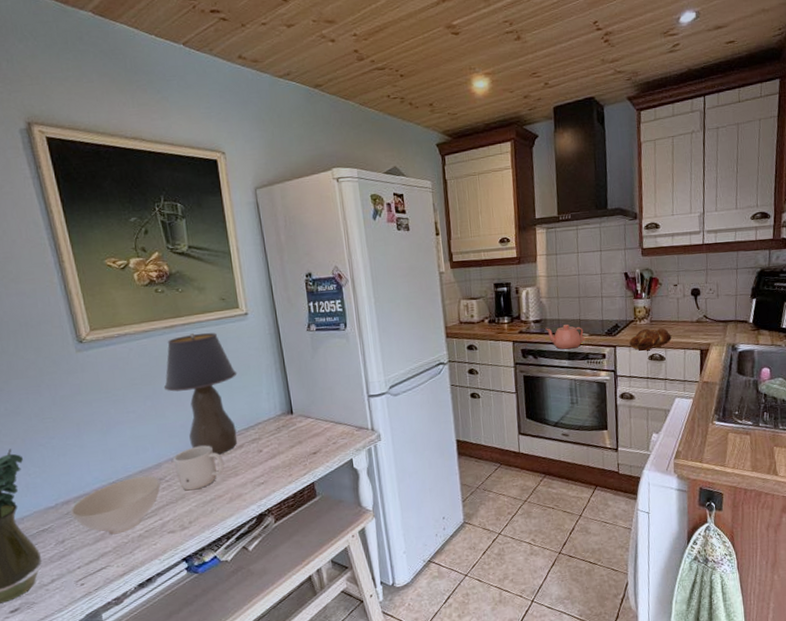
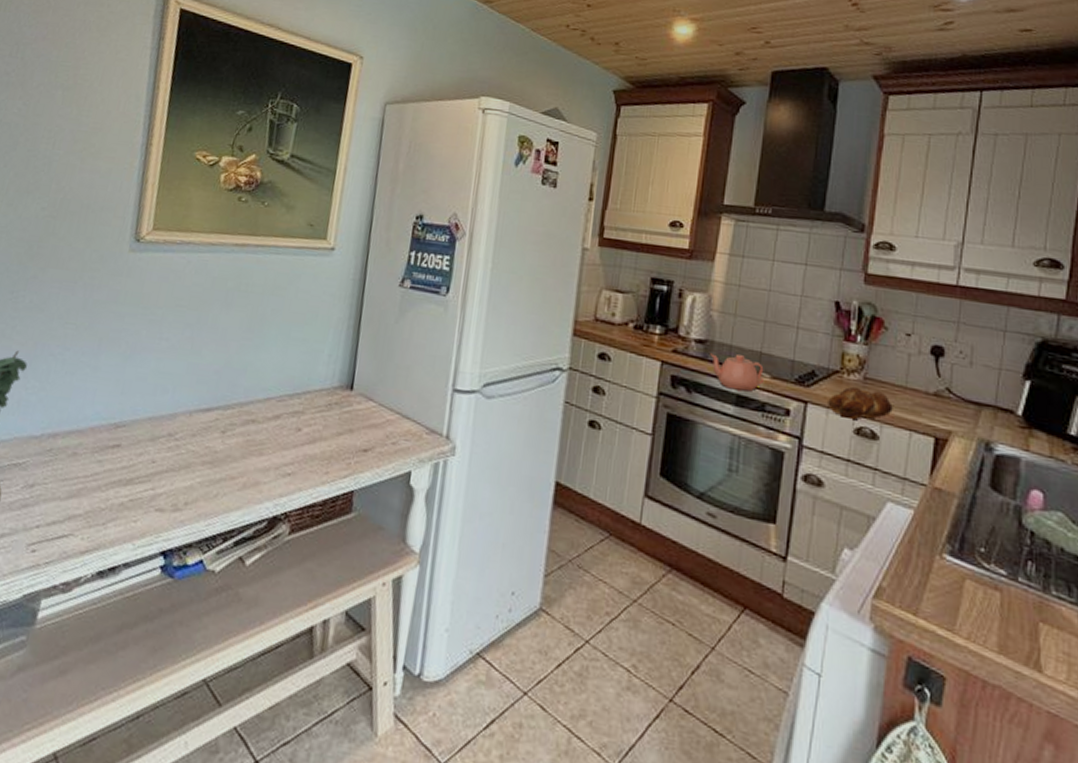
bowl: present [70,476,161,535] -> none [52,423,170,495]
table lamp: present [163,332,237,455] -> none [210,259,301,421]
mug: present [173,445,225,491] -> none [189,402,252,461]

